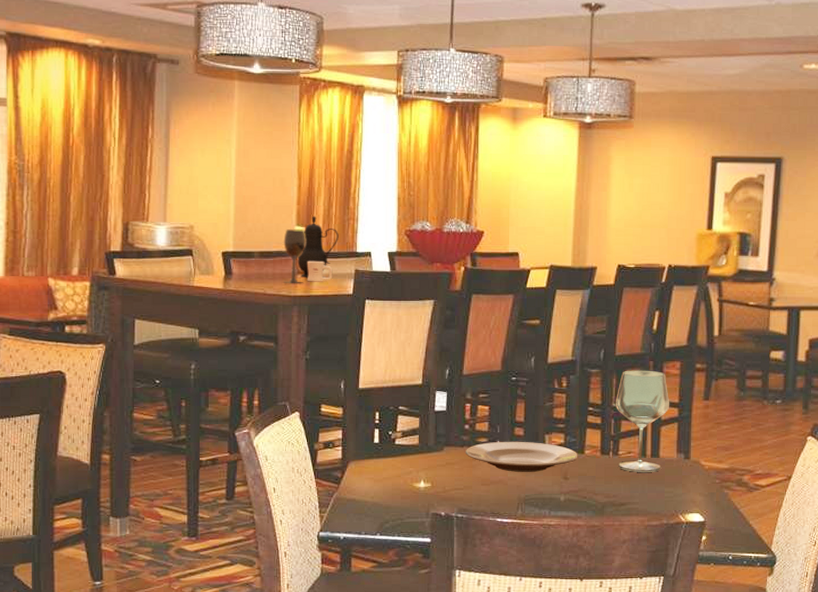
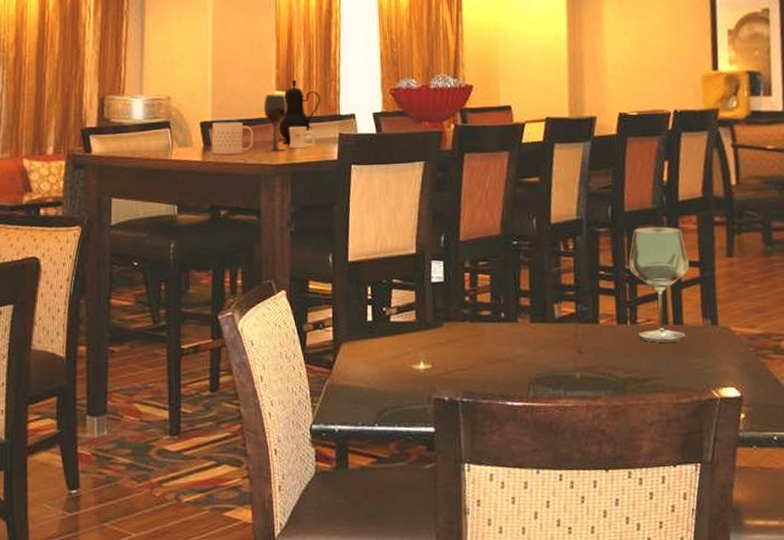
mug: none [232,253,273,284] -> present [211,121,254,155]
plate: present [465,441,578,473] -> none [466,312,592,348]

